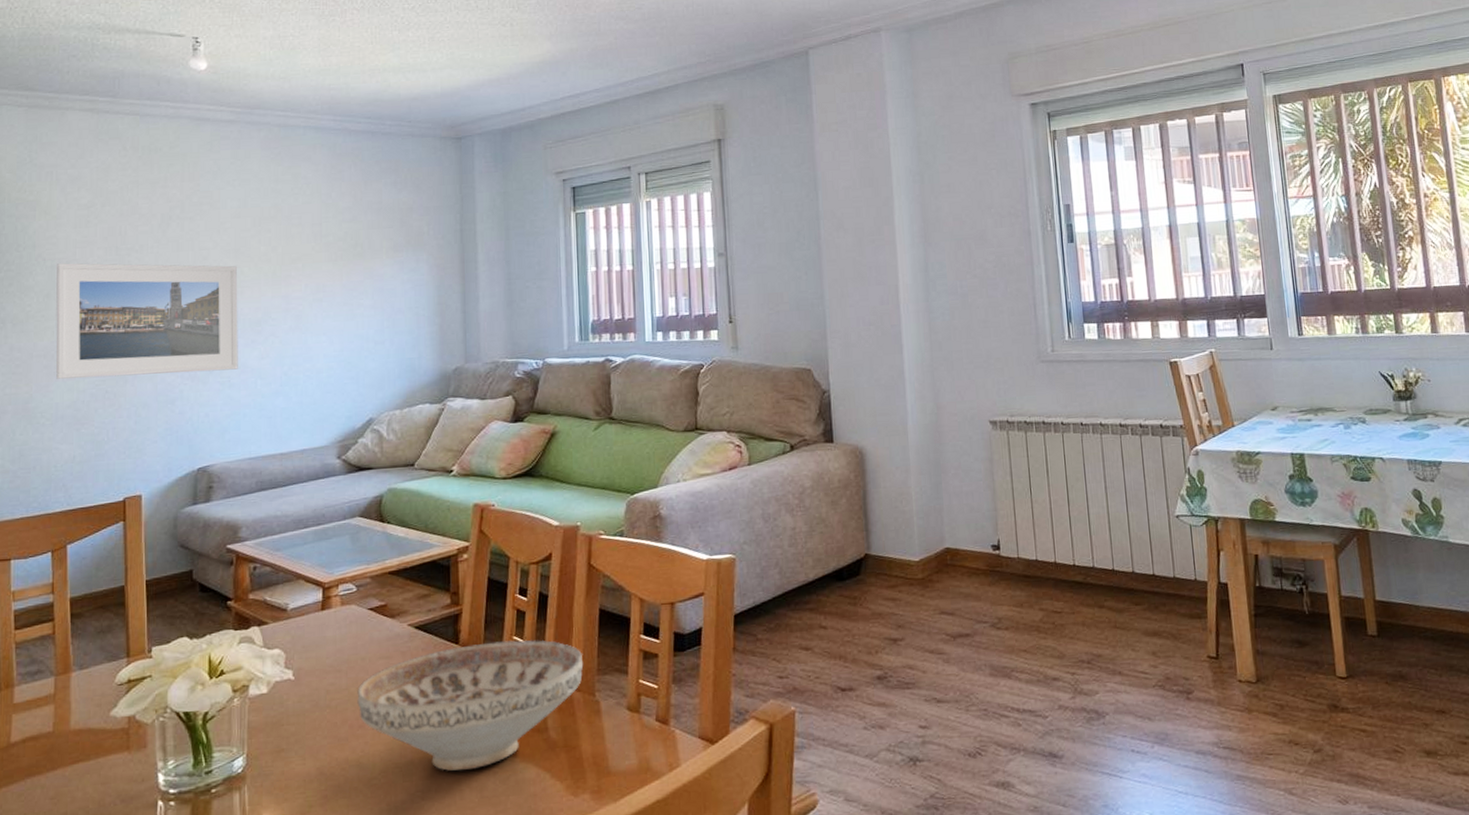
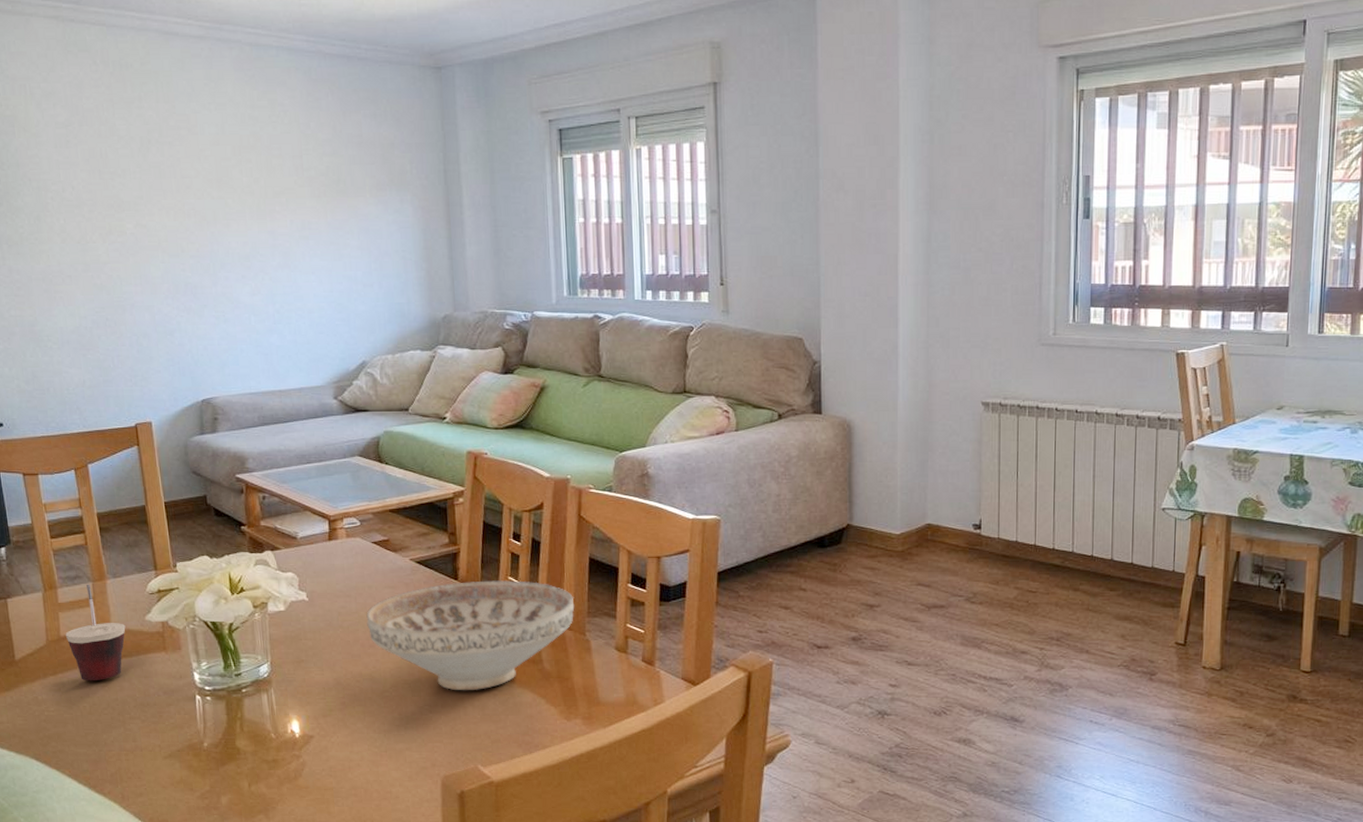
cup: none [16,678,87,794] -> present [65,584,126,681]
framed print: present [56,263,238,379] -> none [43,185,231,305]

